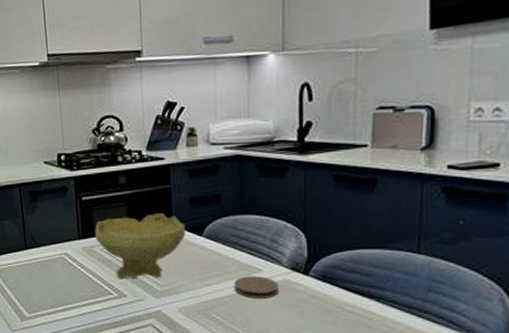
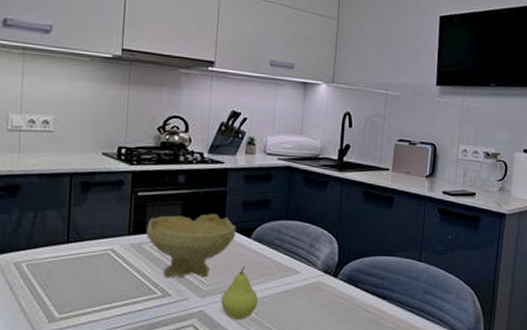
fruit: none [178,265,217,320] -> present [221,266,258,320]
coaster: present [234,276,279,298] -> none [274,277,312,299]

